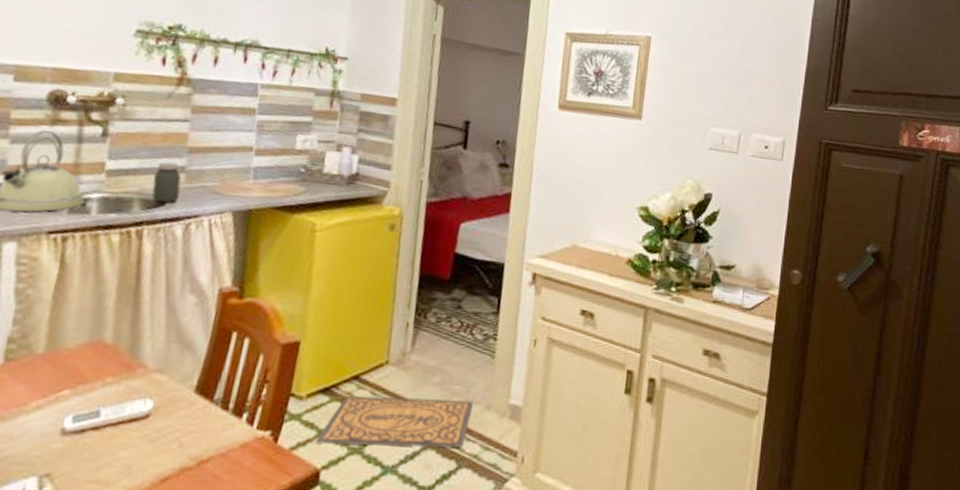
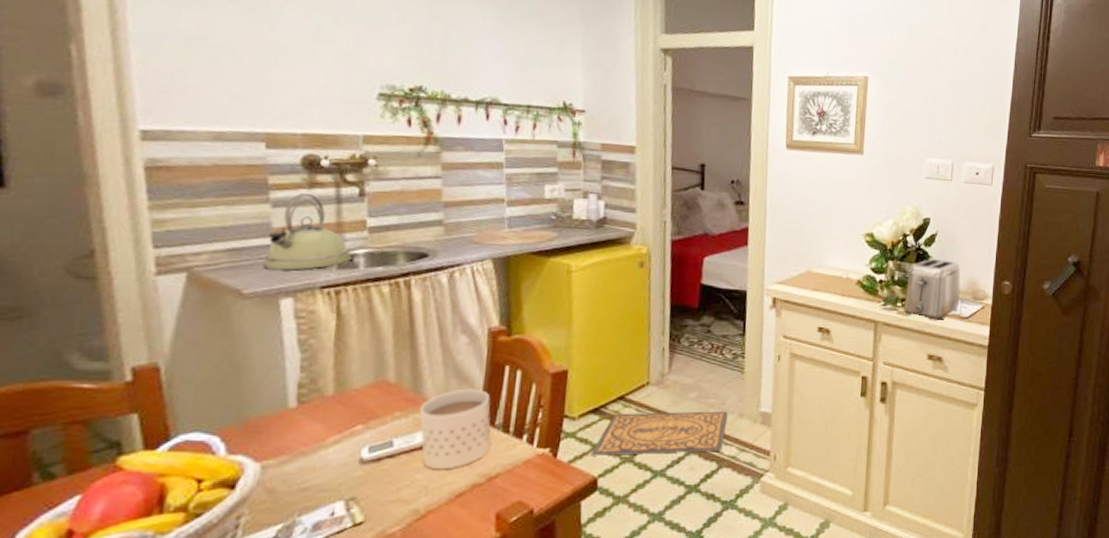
mug: none [129,355,213,449] -> present [419,388,491,470]
jar: present [151,161,182,204] -> none [413,216,441,255]
toaster: none [678,238,744,311] -> present [903,258,961,321]

